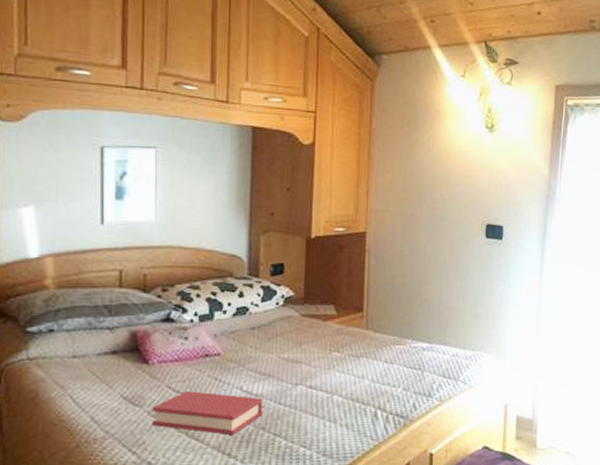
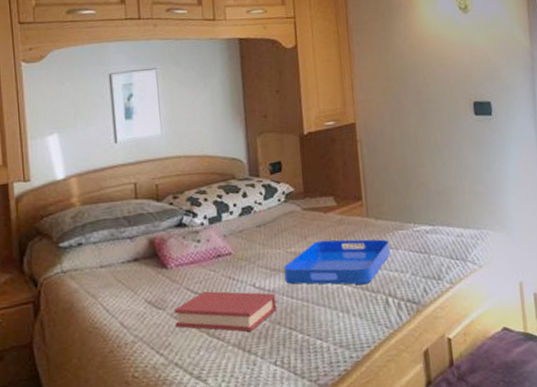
serving tray: none [274,349,386,396] -> present [284,239,391,285]

